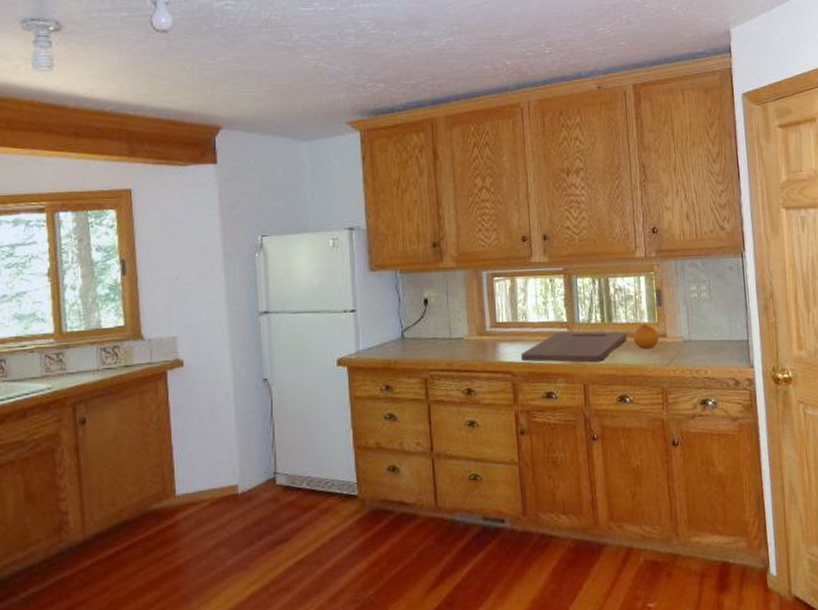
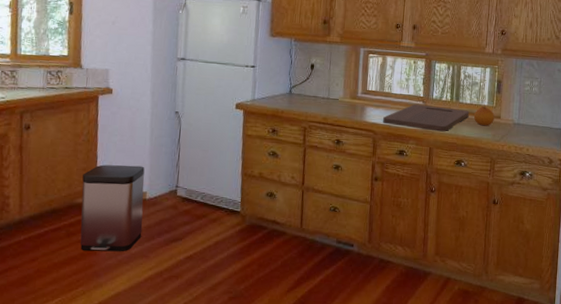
pedal bin: none [157,452,238,570] -> present [80,164,145,252]

